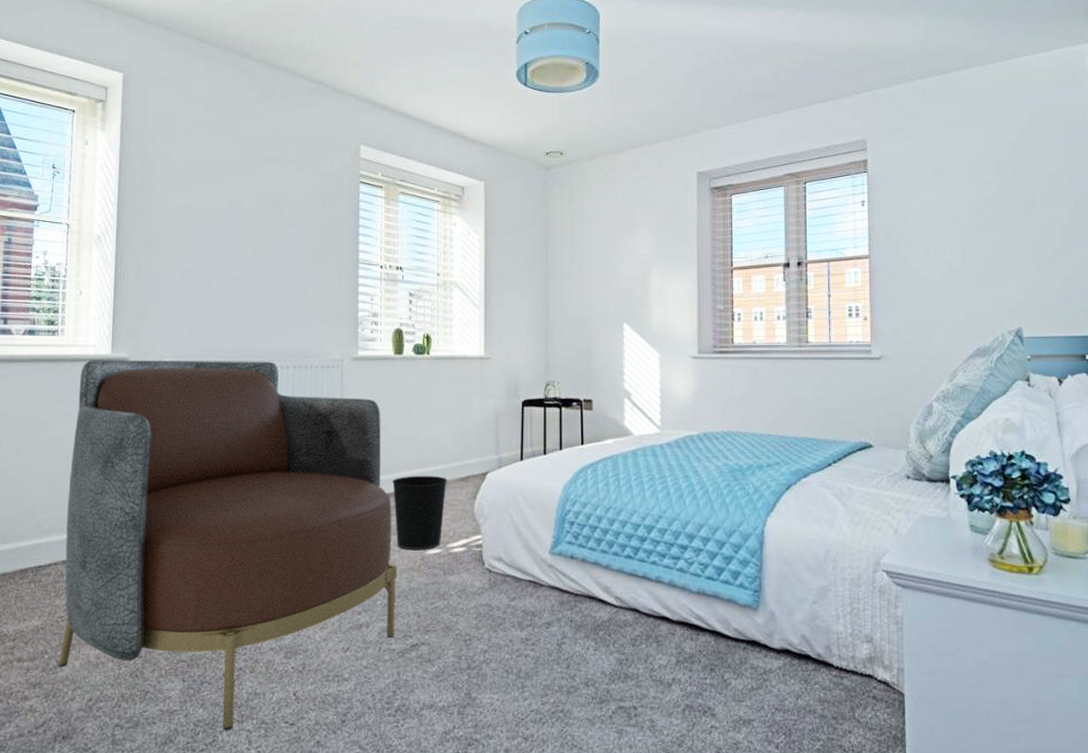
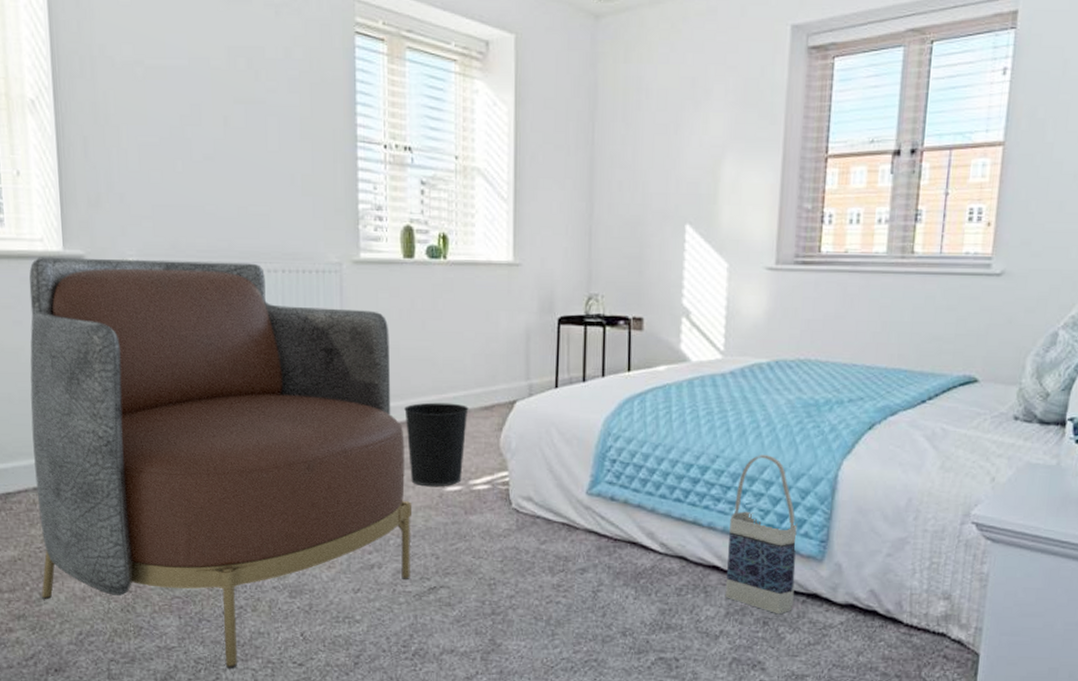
bag: none [674,515,735,661] -> present [725,455,798,615]

